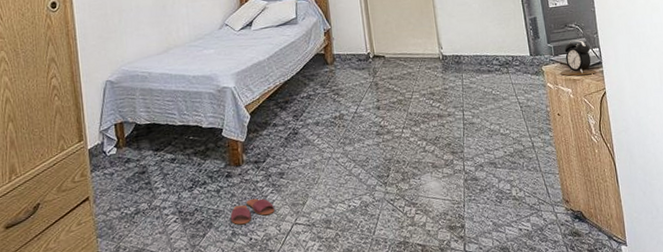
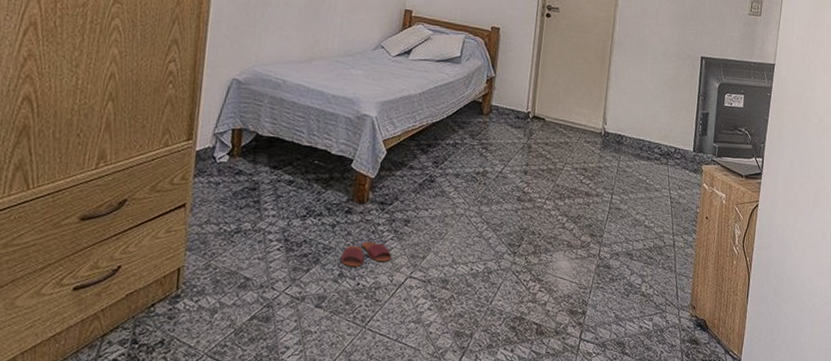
alarm clock: present [559,40,597,76] -> none [718,145,755,184]

